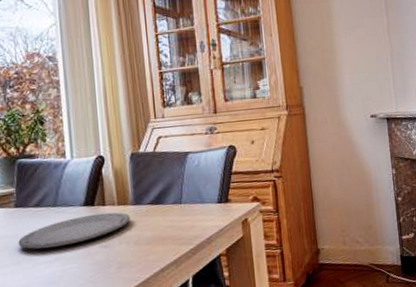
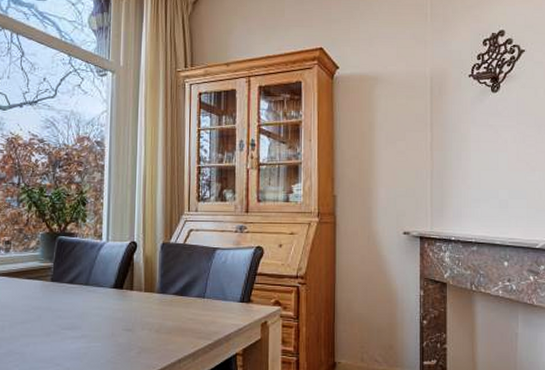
plate: present [18,212,131,250] -> none [50,297,155,325]

